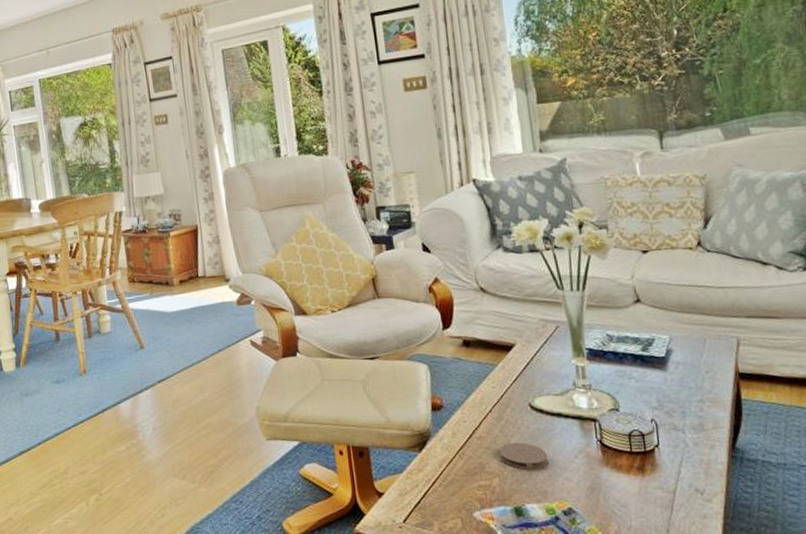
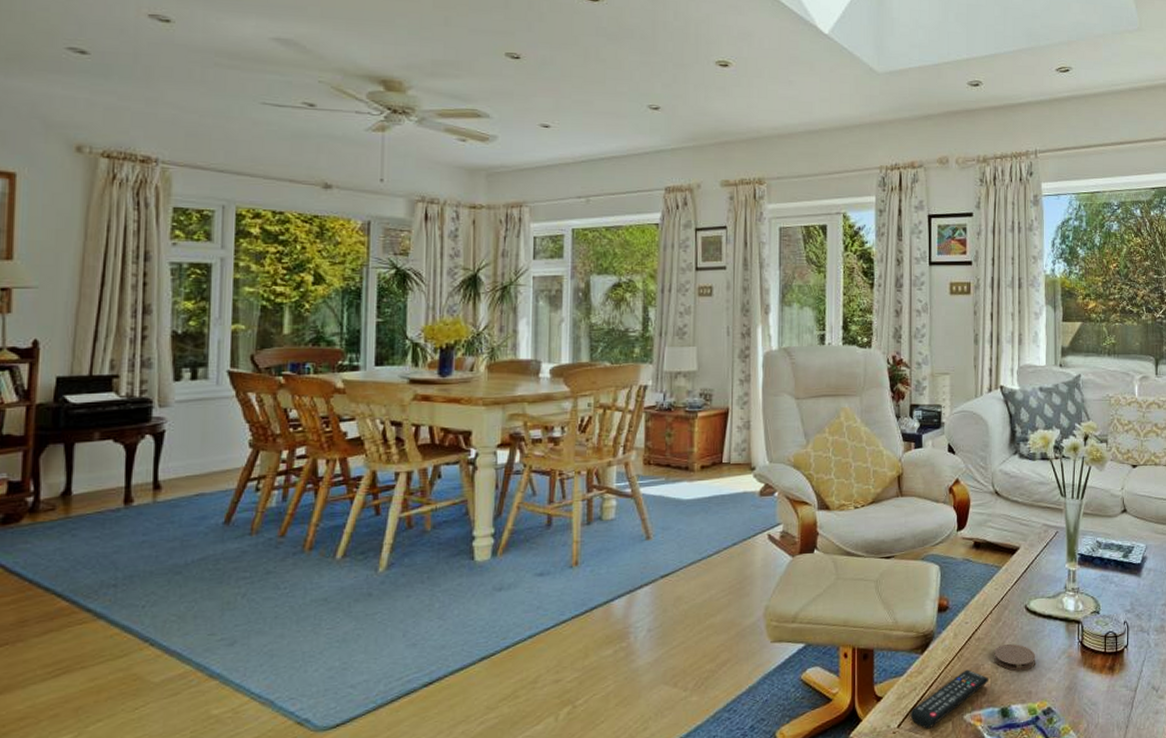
remote control: none [415,468,497,525] -> present [910,669,989,729]

